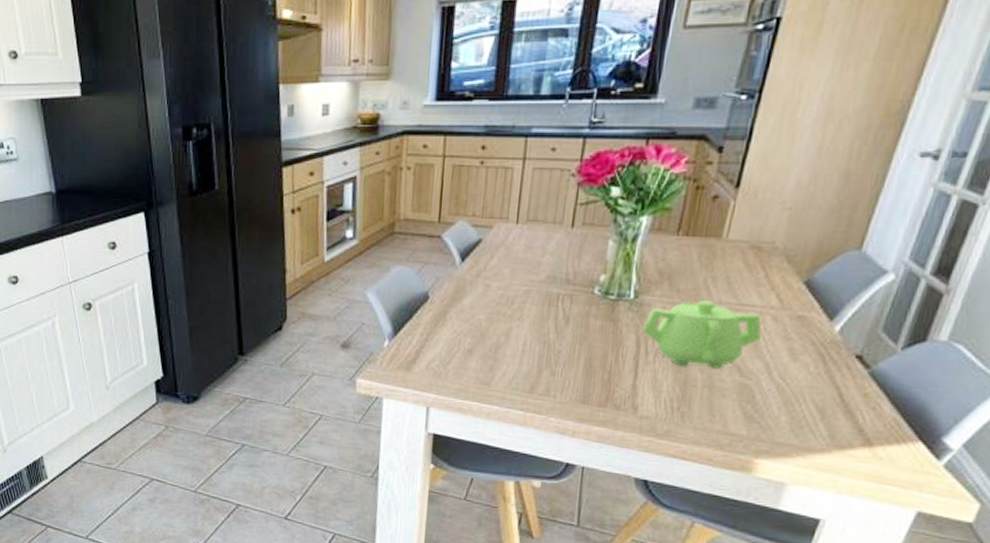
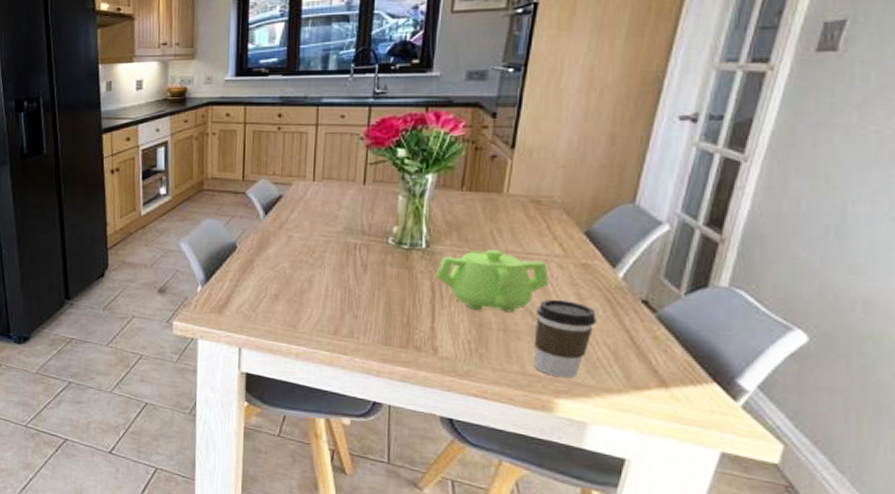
coffee cup: none [737,354,808,438] -> present [534,299,597,378]

